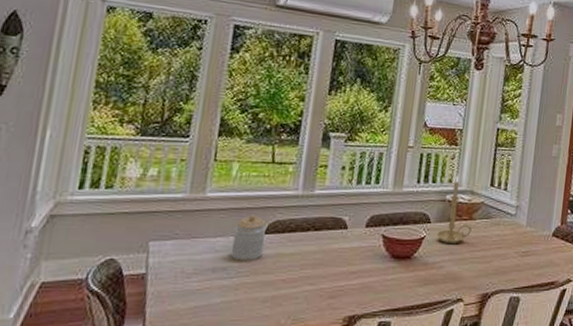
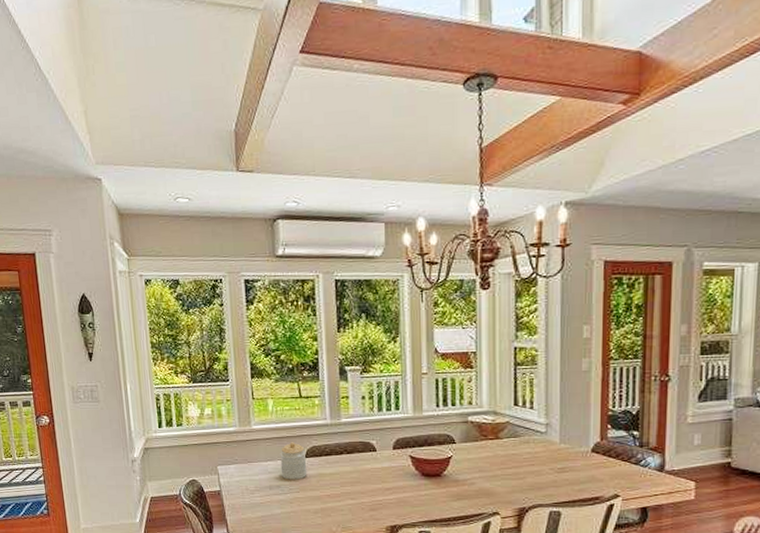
candle holder: present [436,176,473,245] -> none [463,398,501,463]

